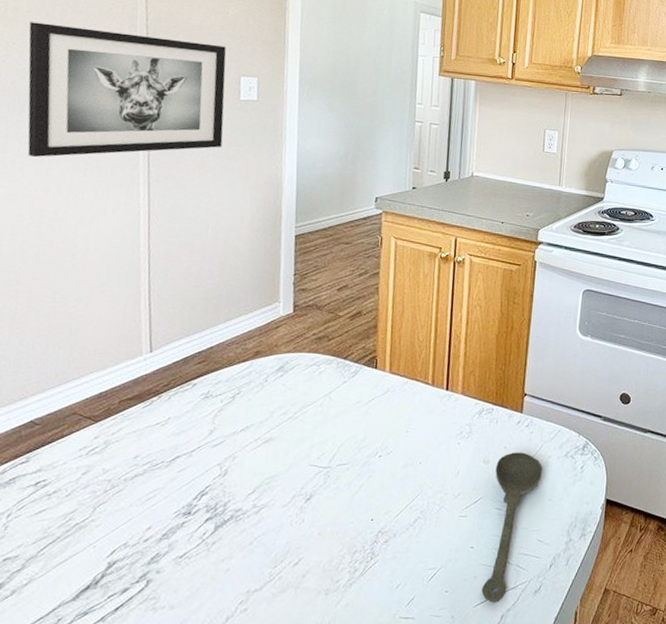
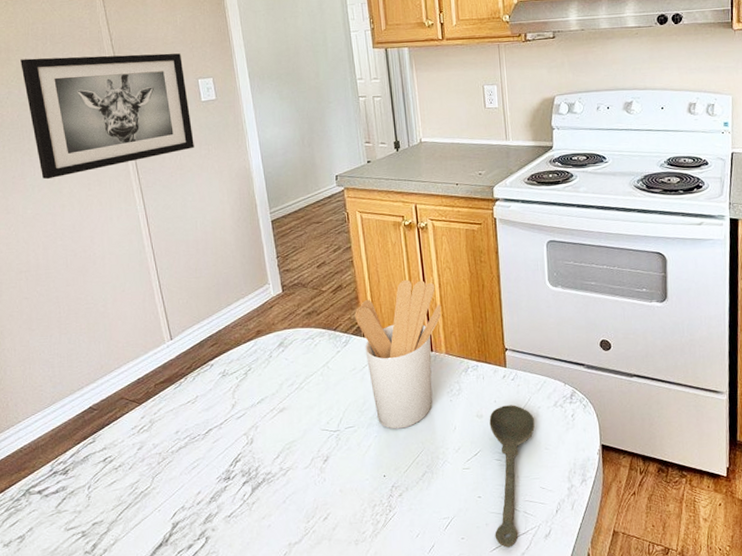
utensil holder: none [369,313,465,470] -> present [355,279,442,429]

